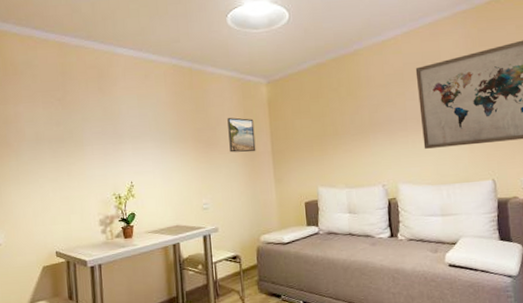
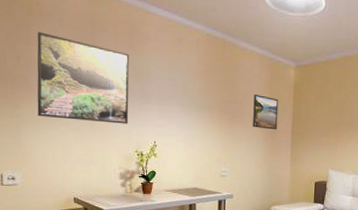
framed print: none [13,90,104,172] -> present [37,32,130,124]

